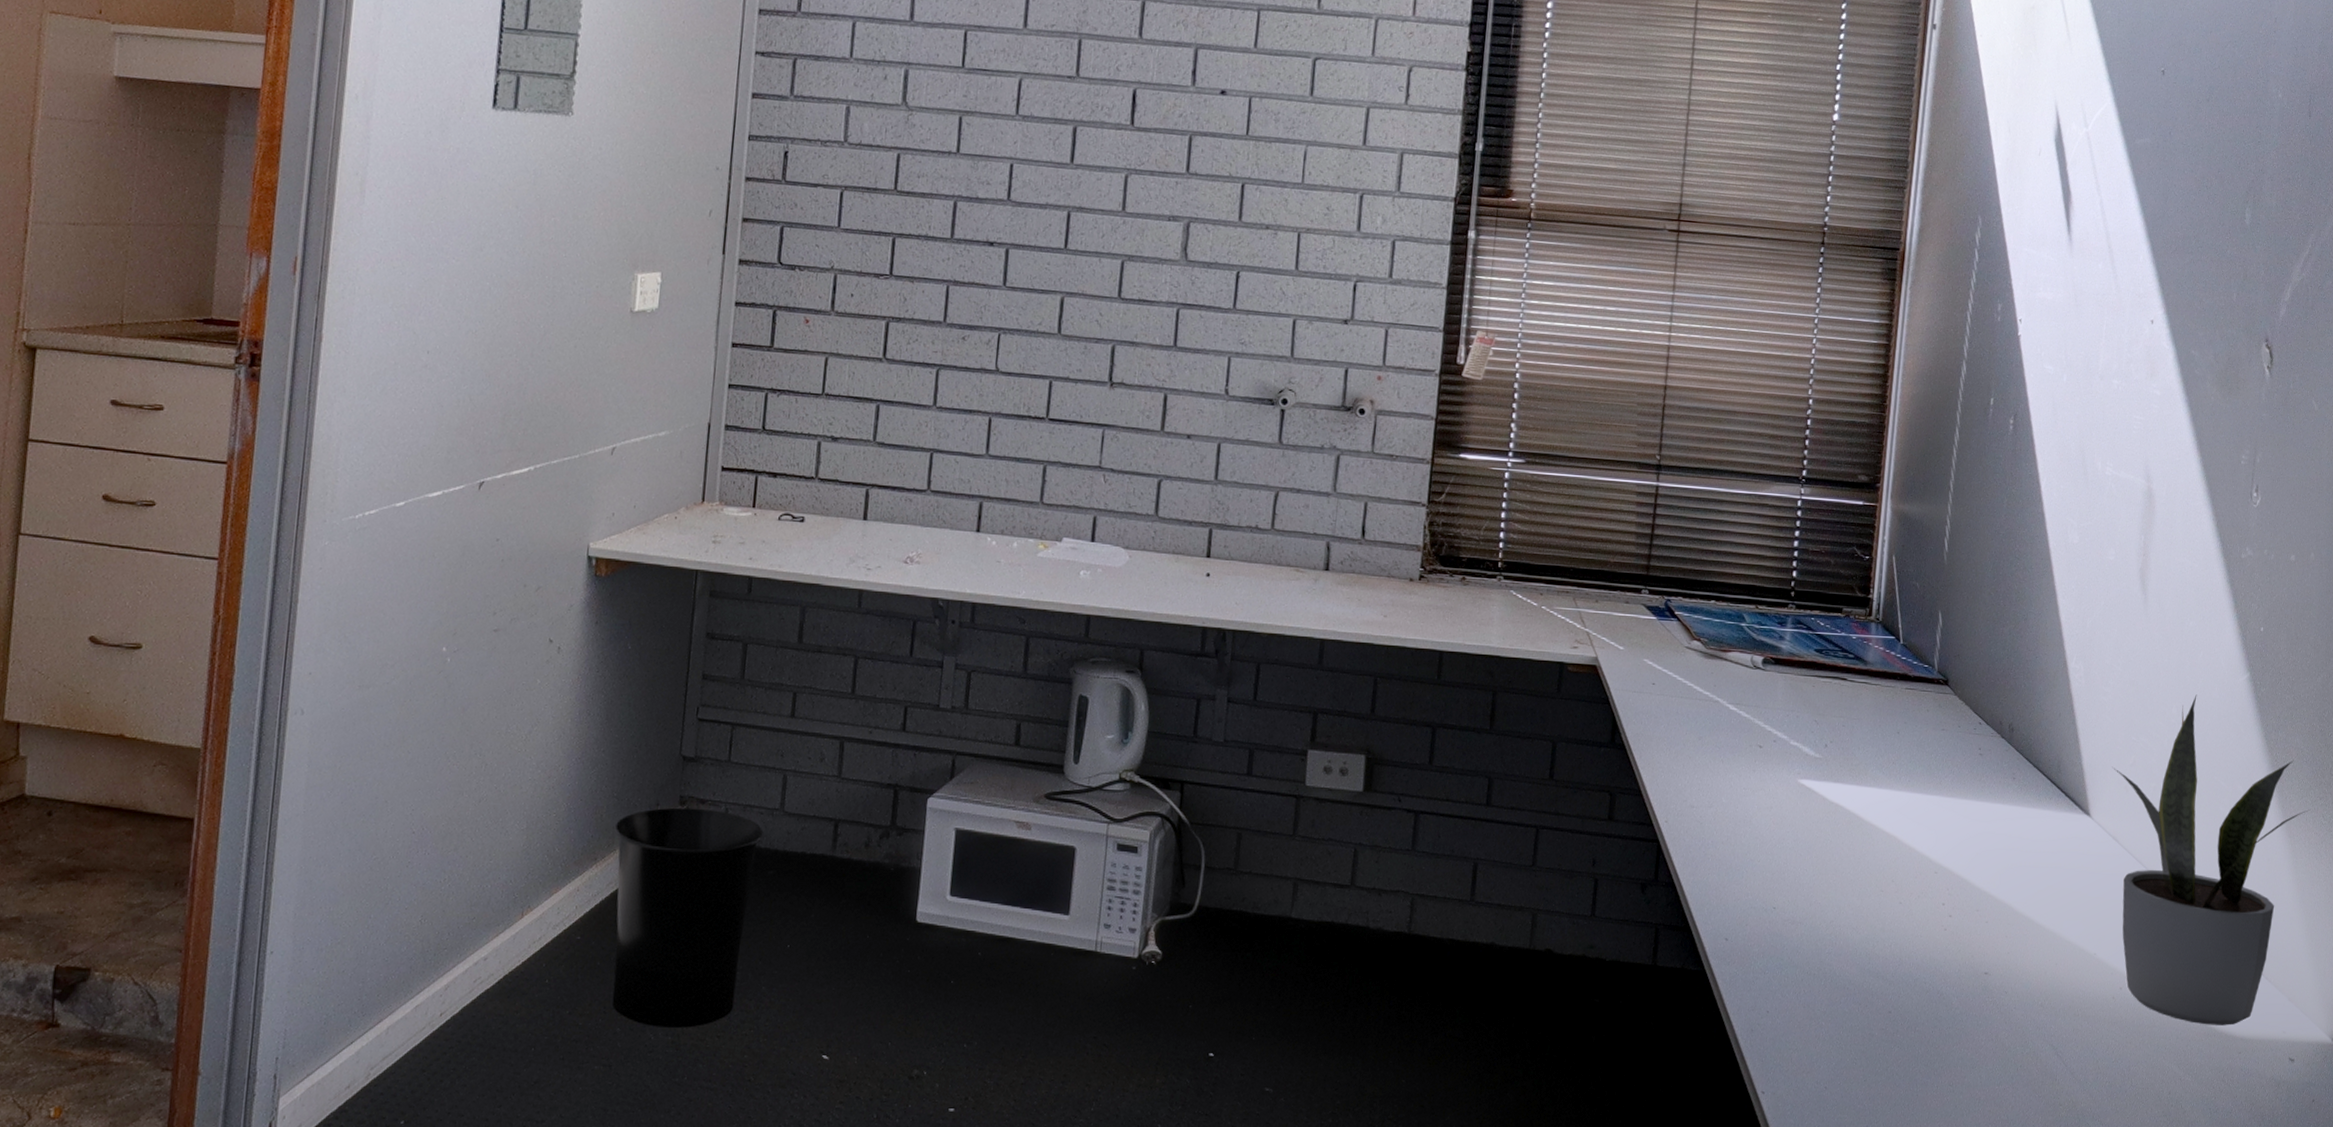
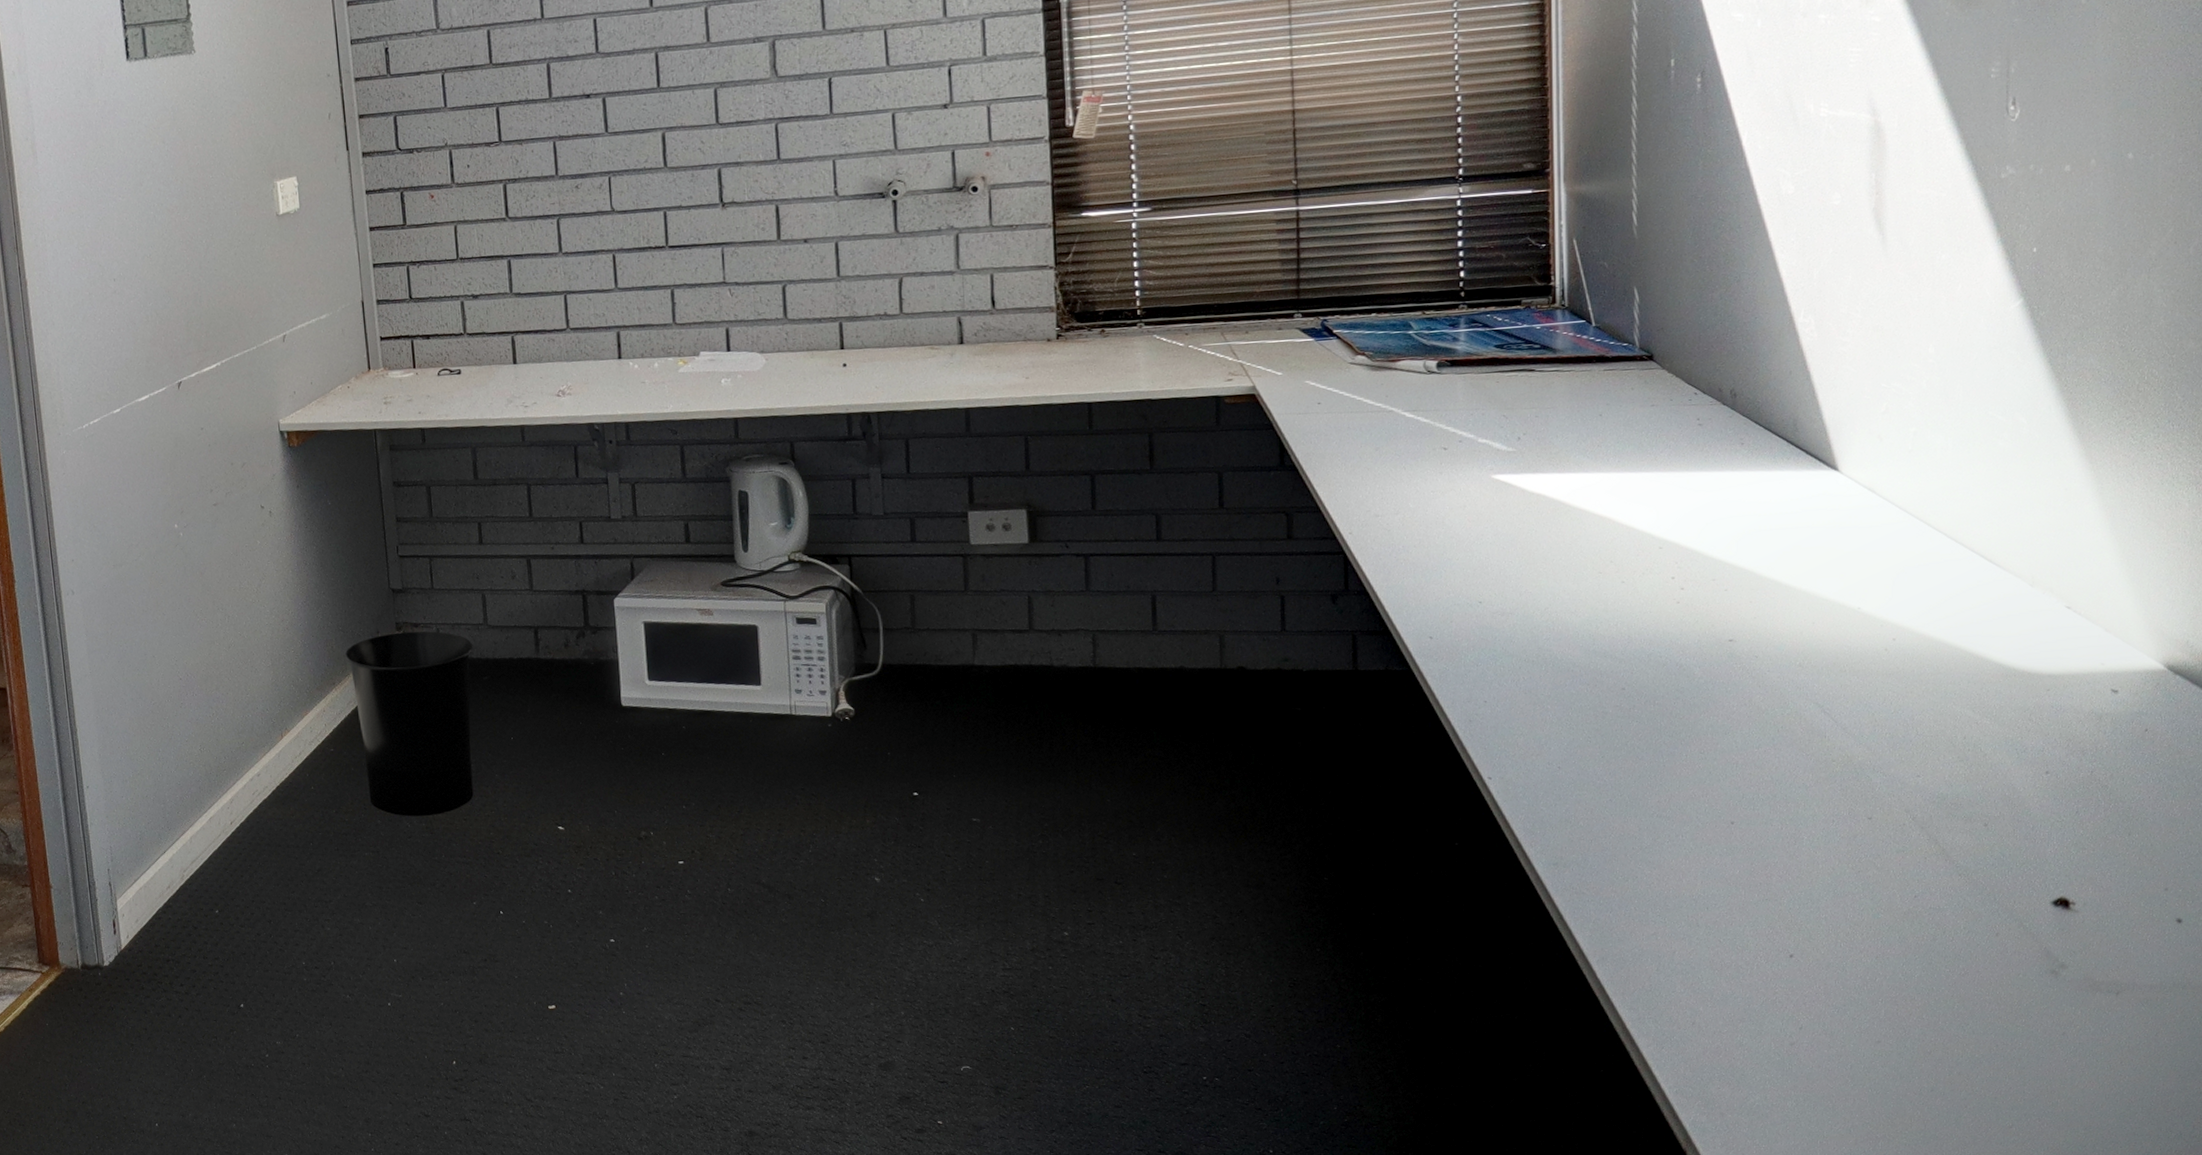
potted plant: present [2112,694,2310,1026] -> none [1860,329,2114,666]

